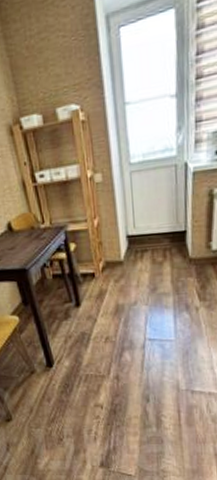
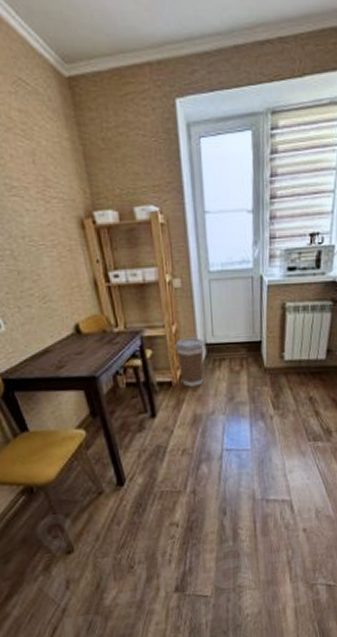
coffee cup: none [96,230,127,278] -> present [174,337,205,387]

